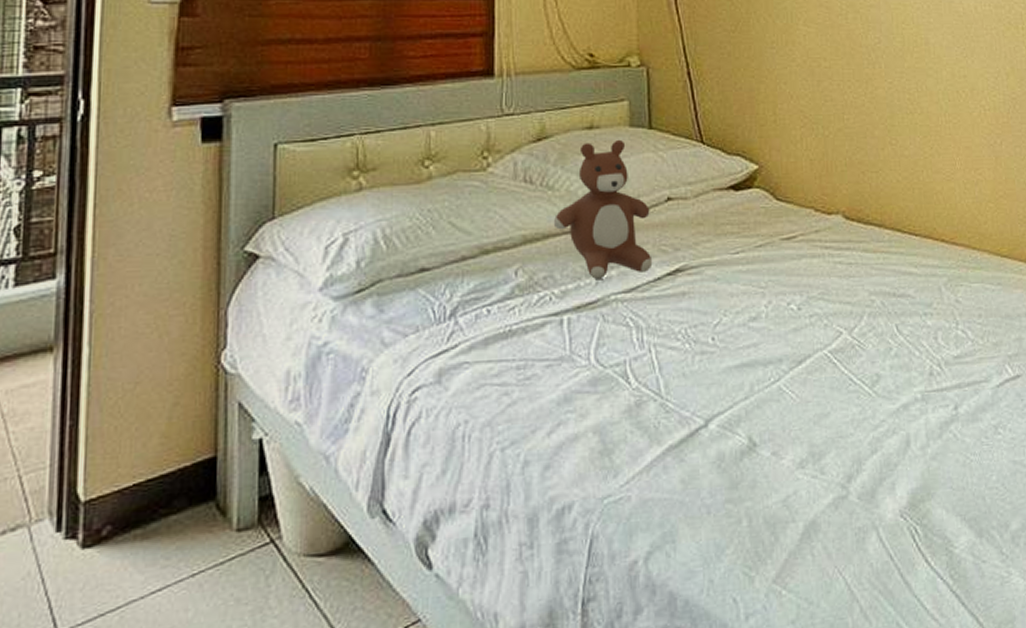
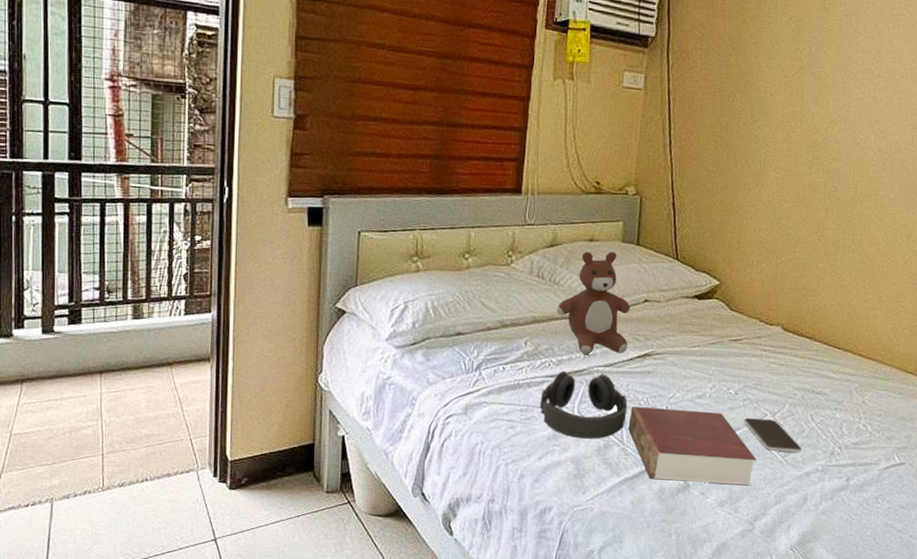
headphones: none [542,303,661,398] -> present [539,371,628,439]
book: none [665,338,838,441] -> present [628,406,757,486]
smartphone: none [814,338,893,381] -> present [744,418,802,453]

